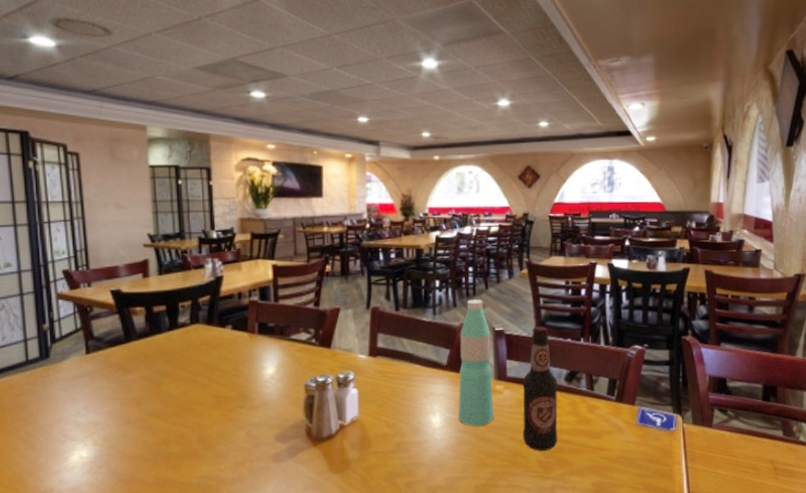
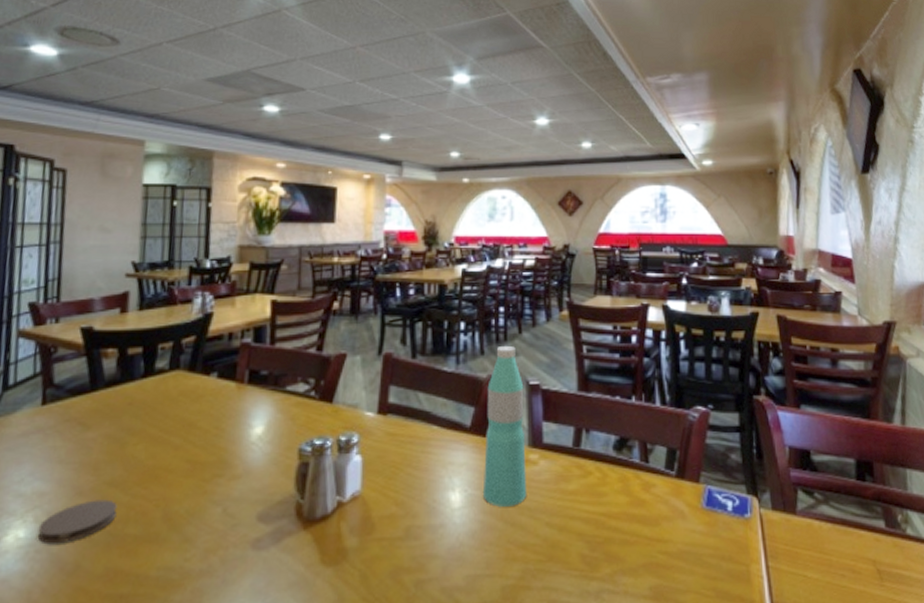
coaster: none [97,426,160,462] -> present [37,499,117,545]
bottle: present [522,326,558,451] -> none [561,380,606,542]

